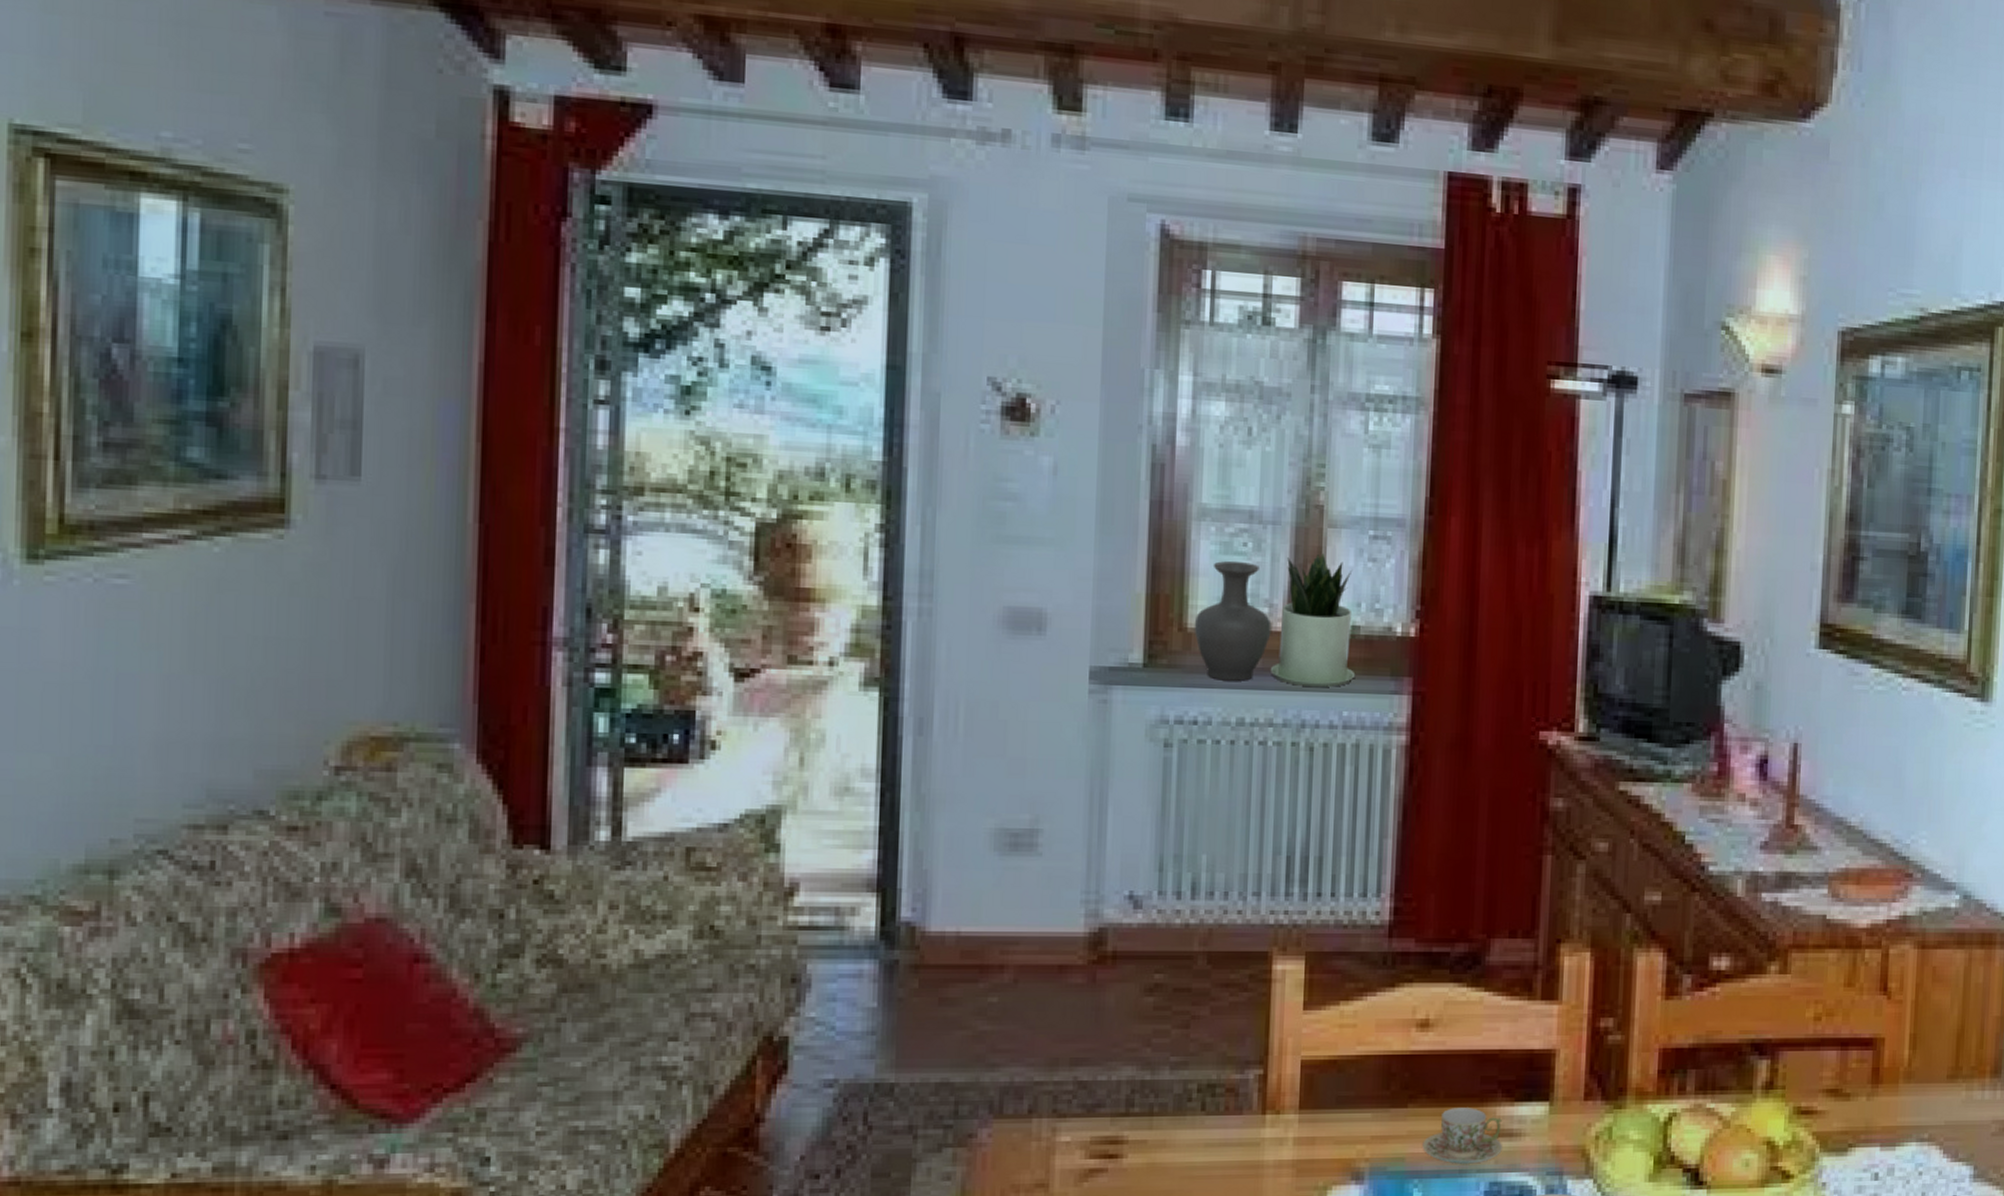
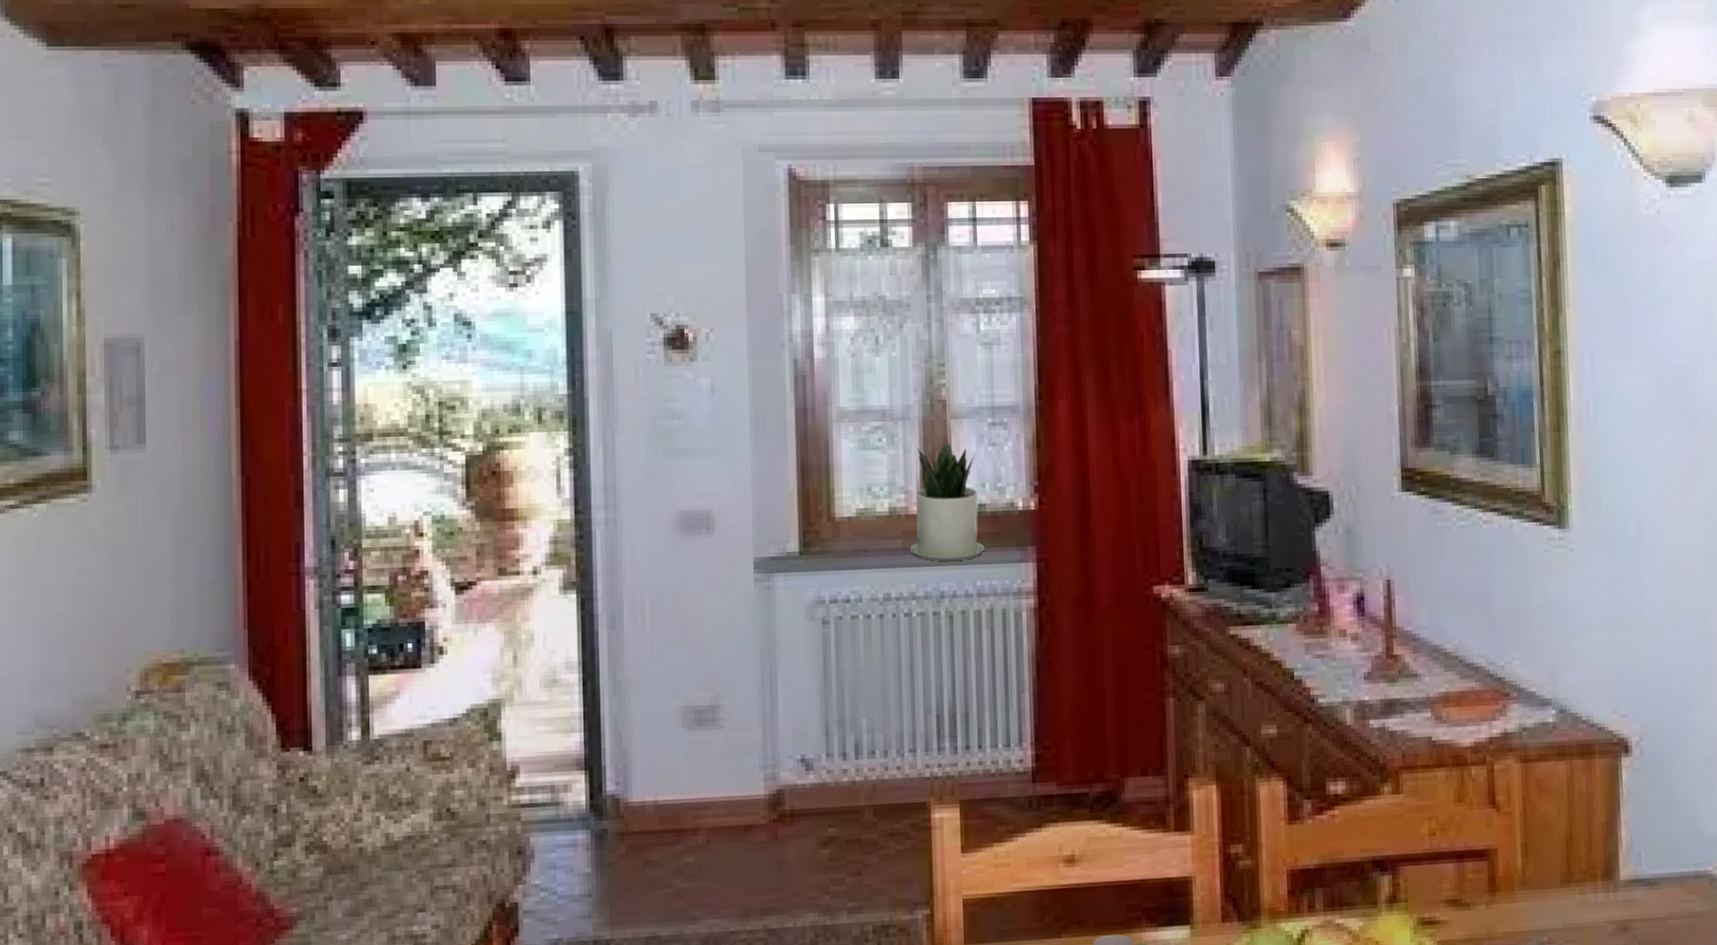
vase: present [1194,560,1272,681] -> none [841,455,908,562]

